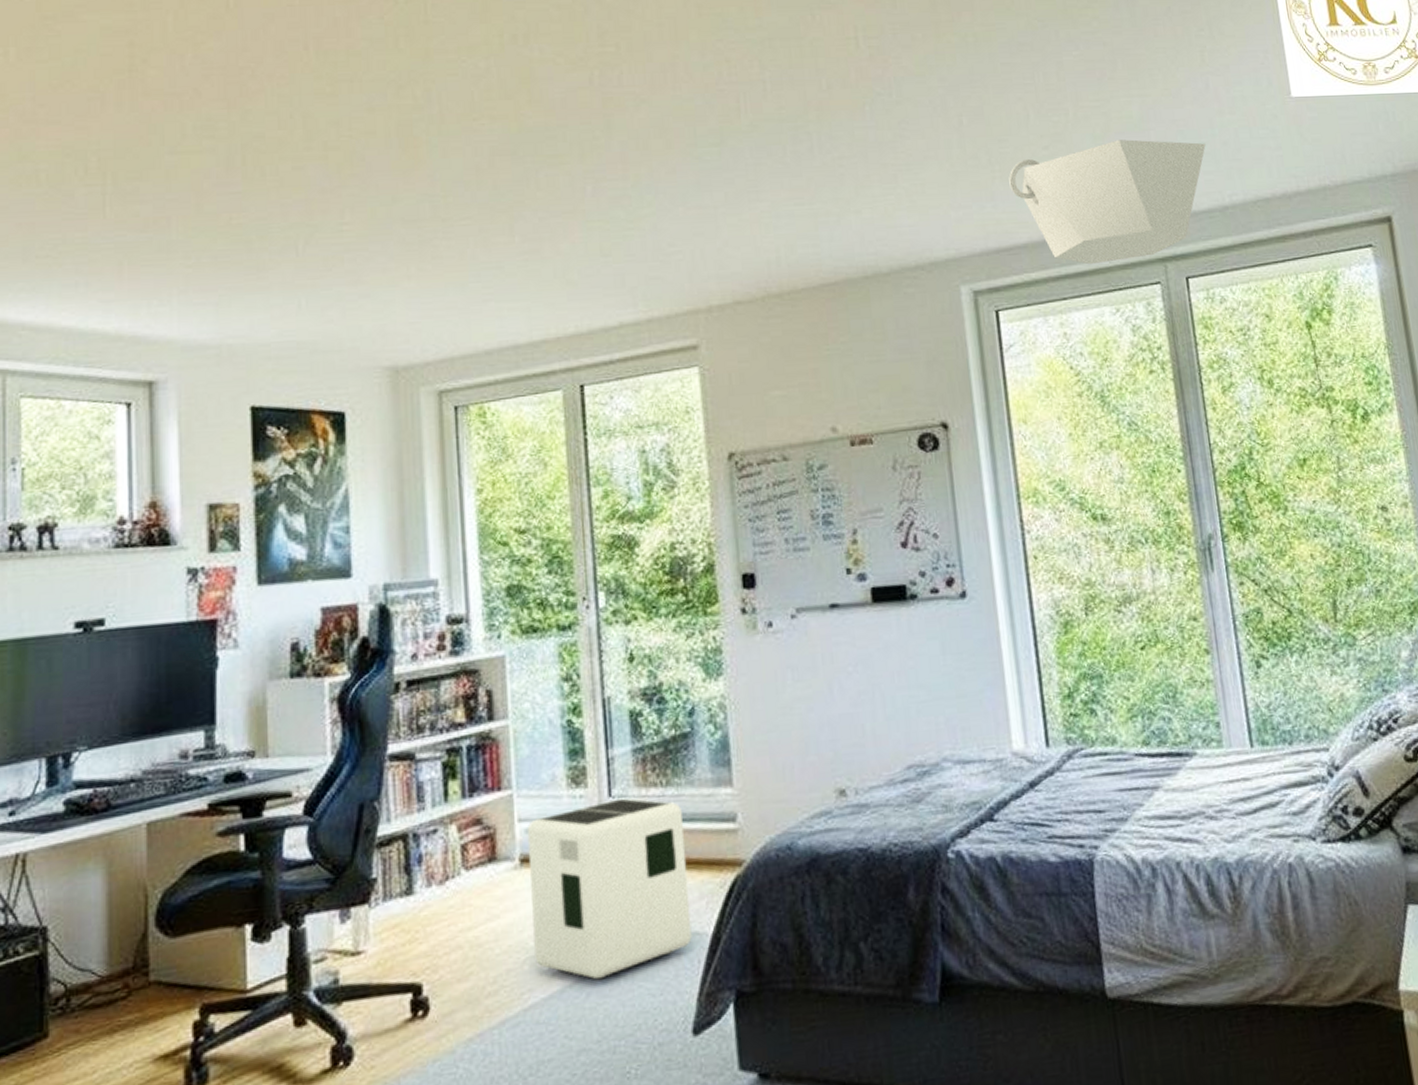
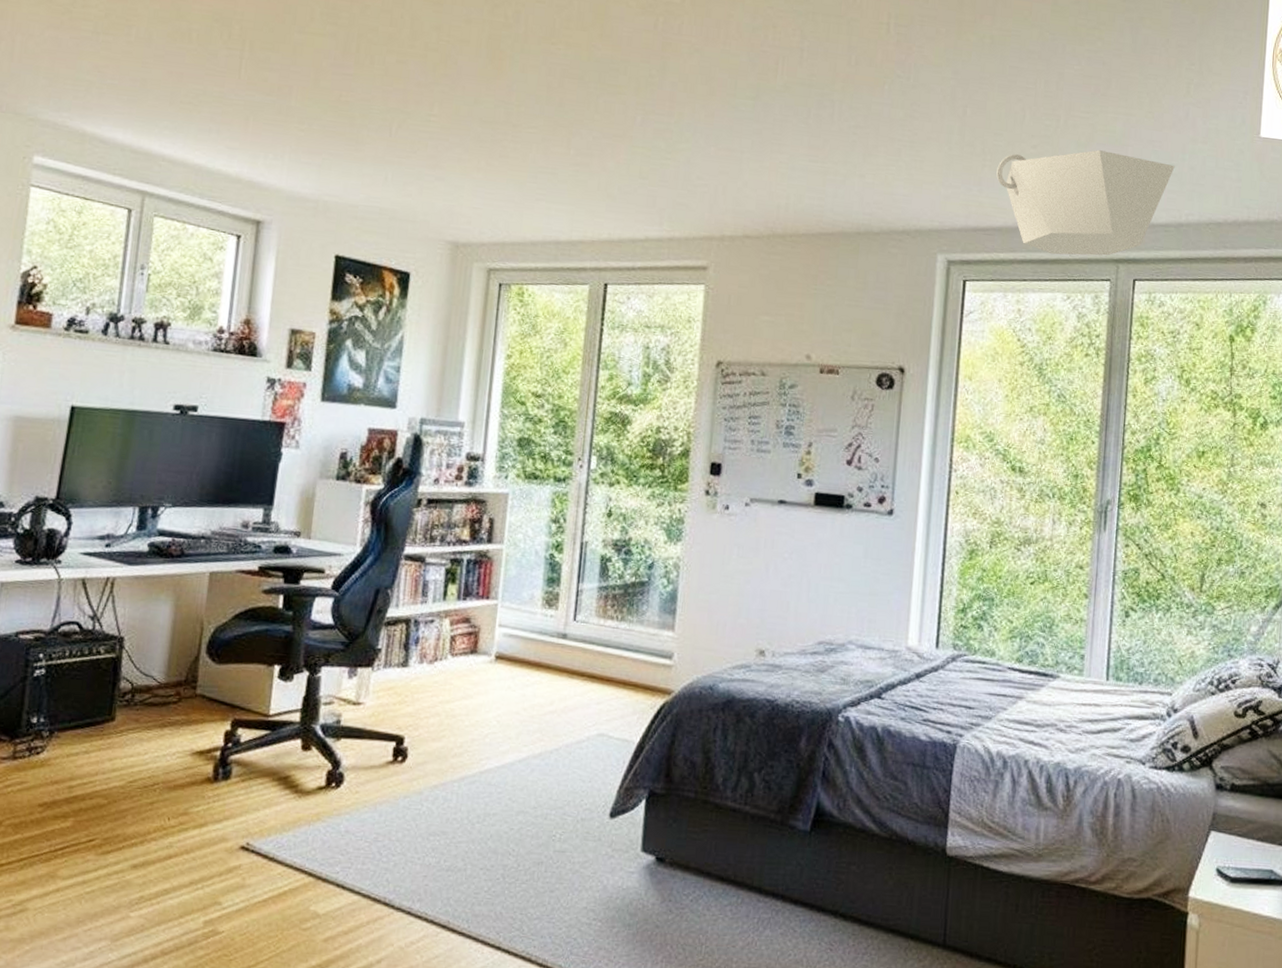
air purifier: present [527,798,692,980] -> none [495,623,630,761]

